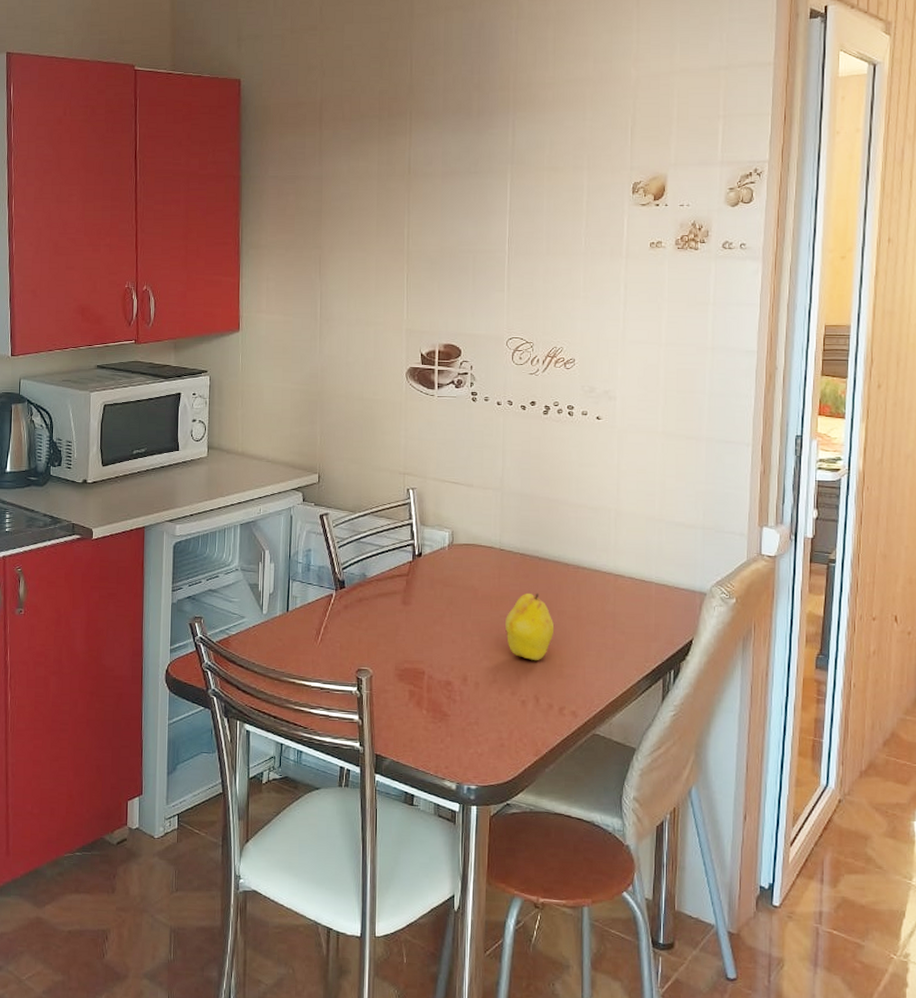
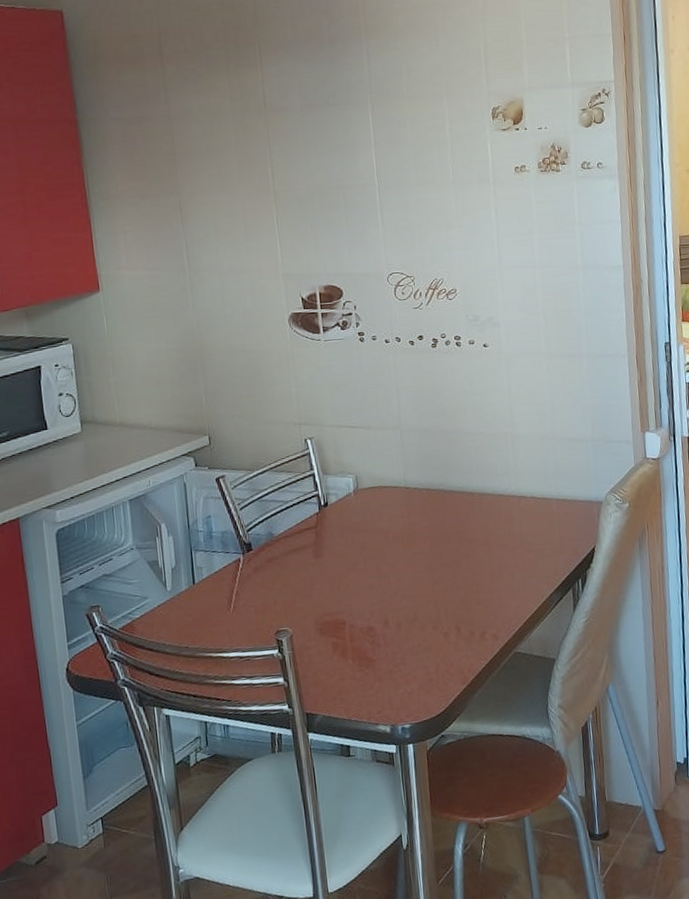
fruit: present [505,593,555,660] -> none [419,525,467,592]

